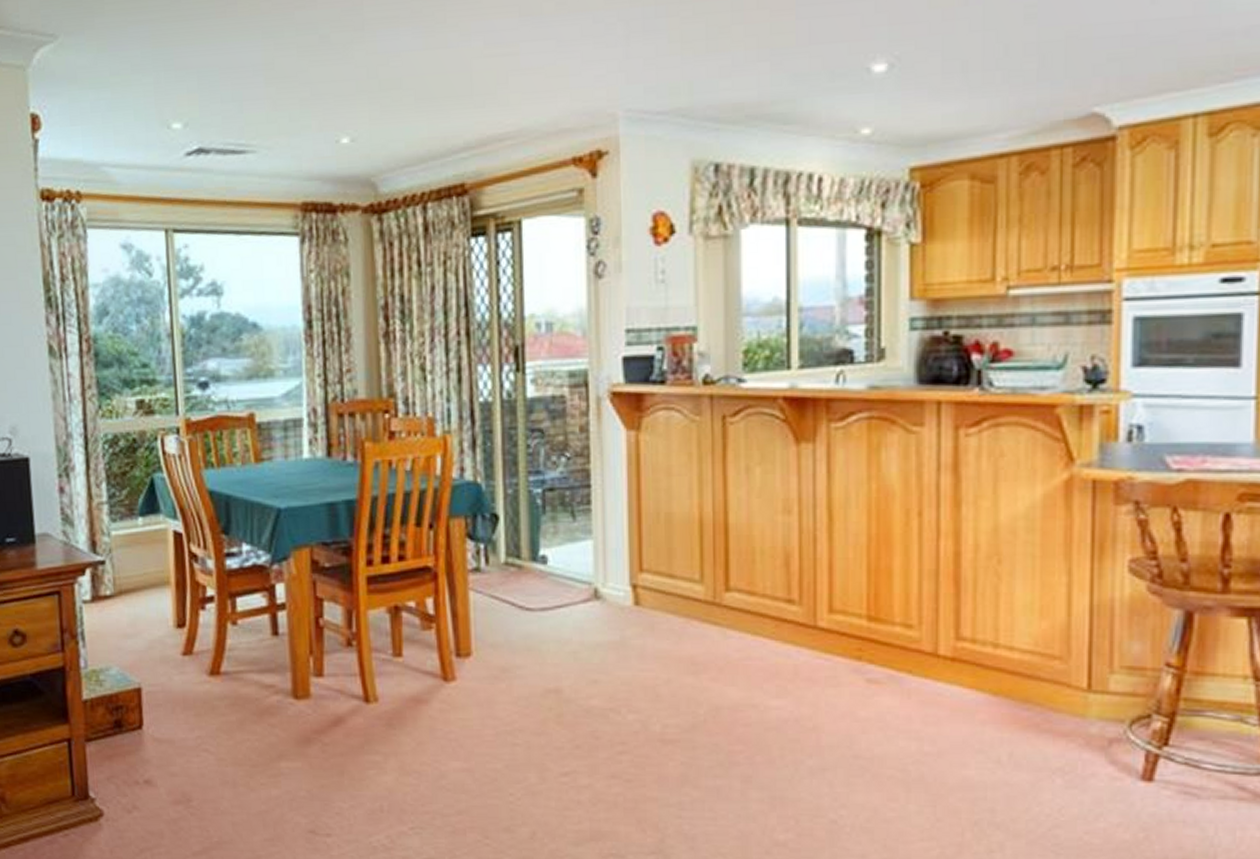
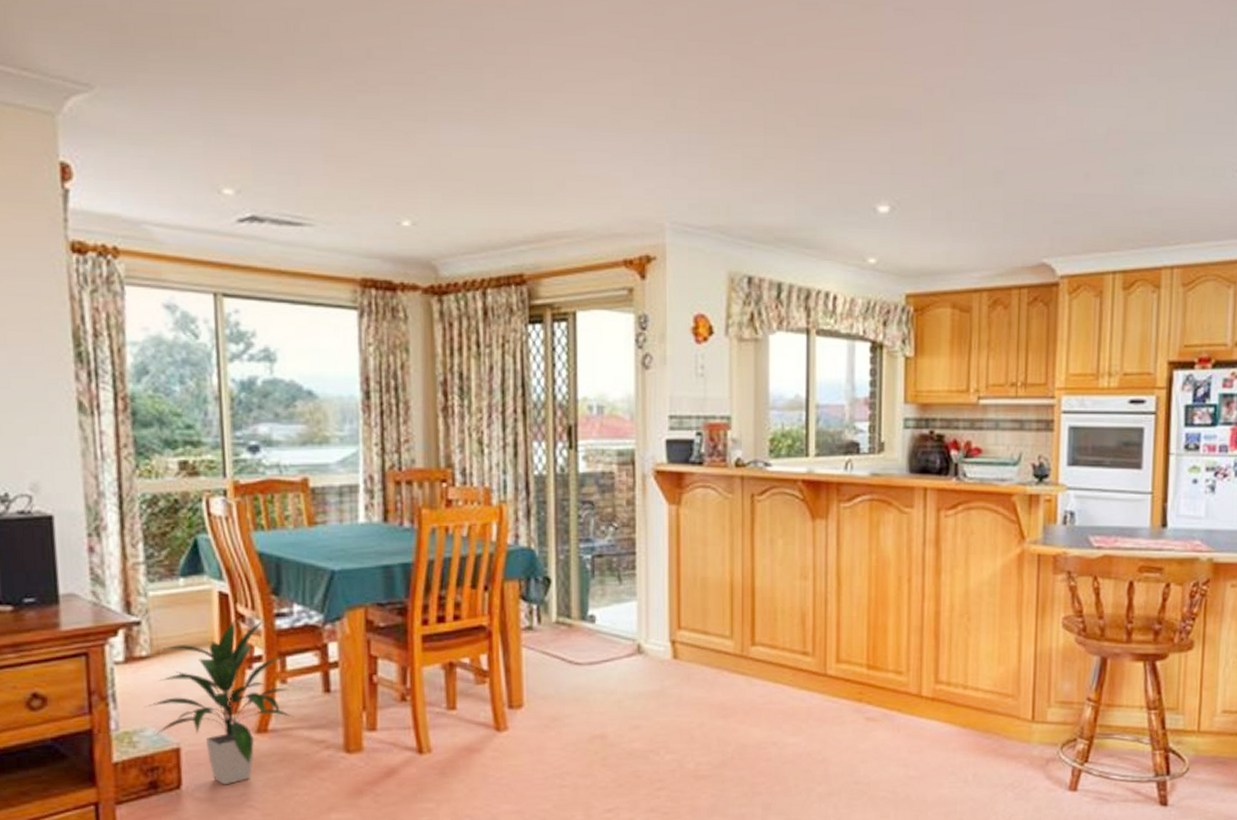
indoor plant: none [110,557,244,727] -> present [145,617,293,785]

